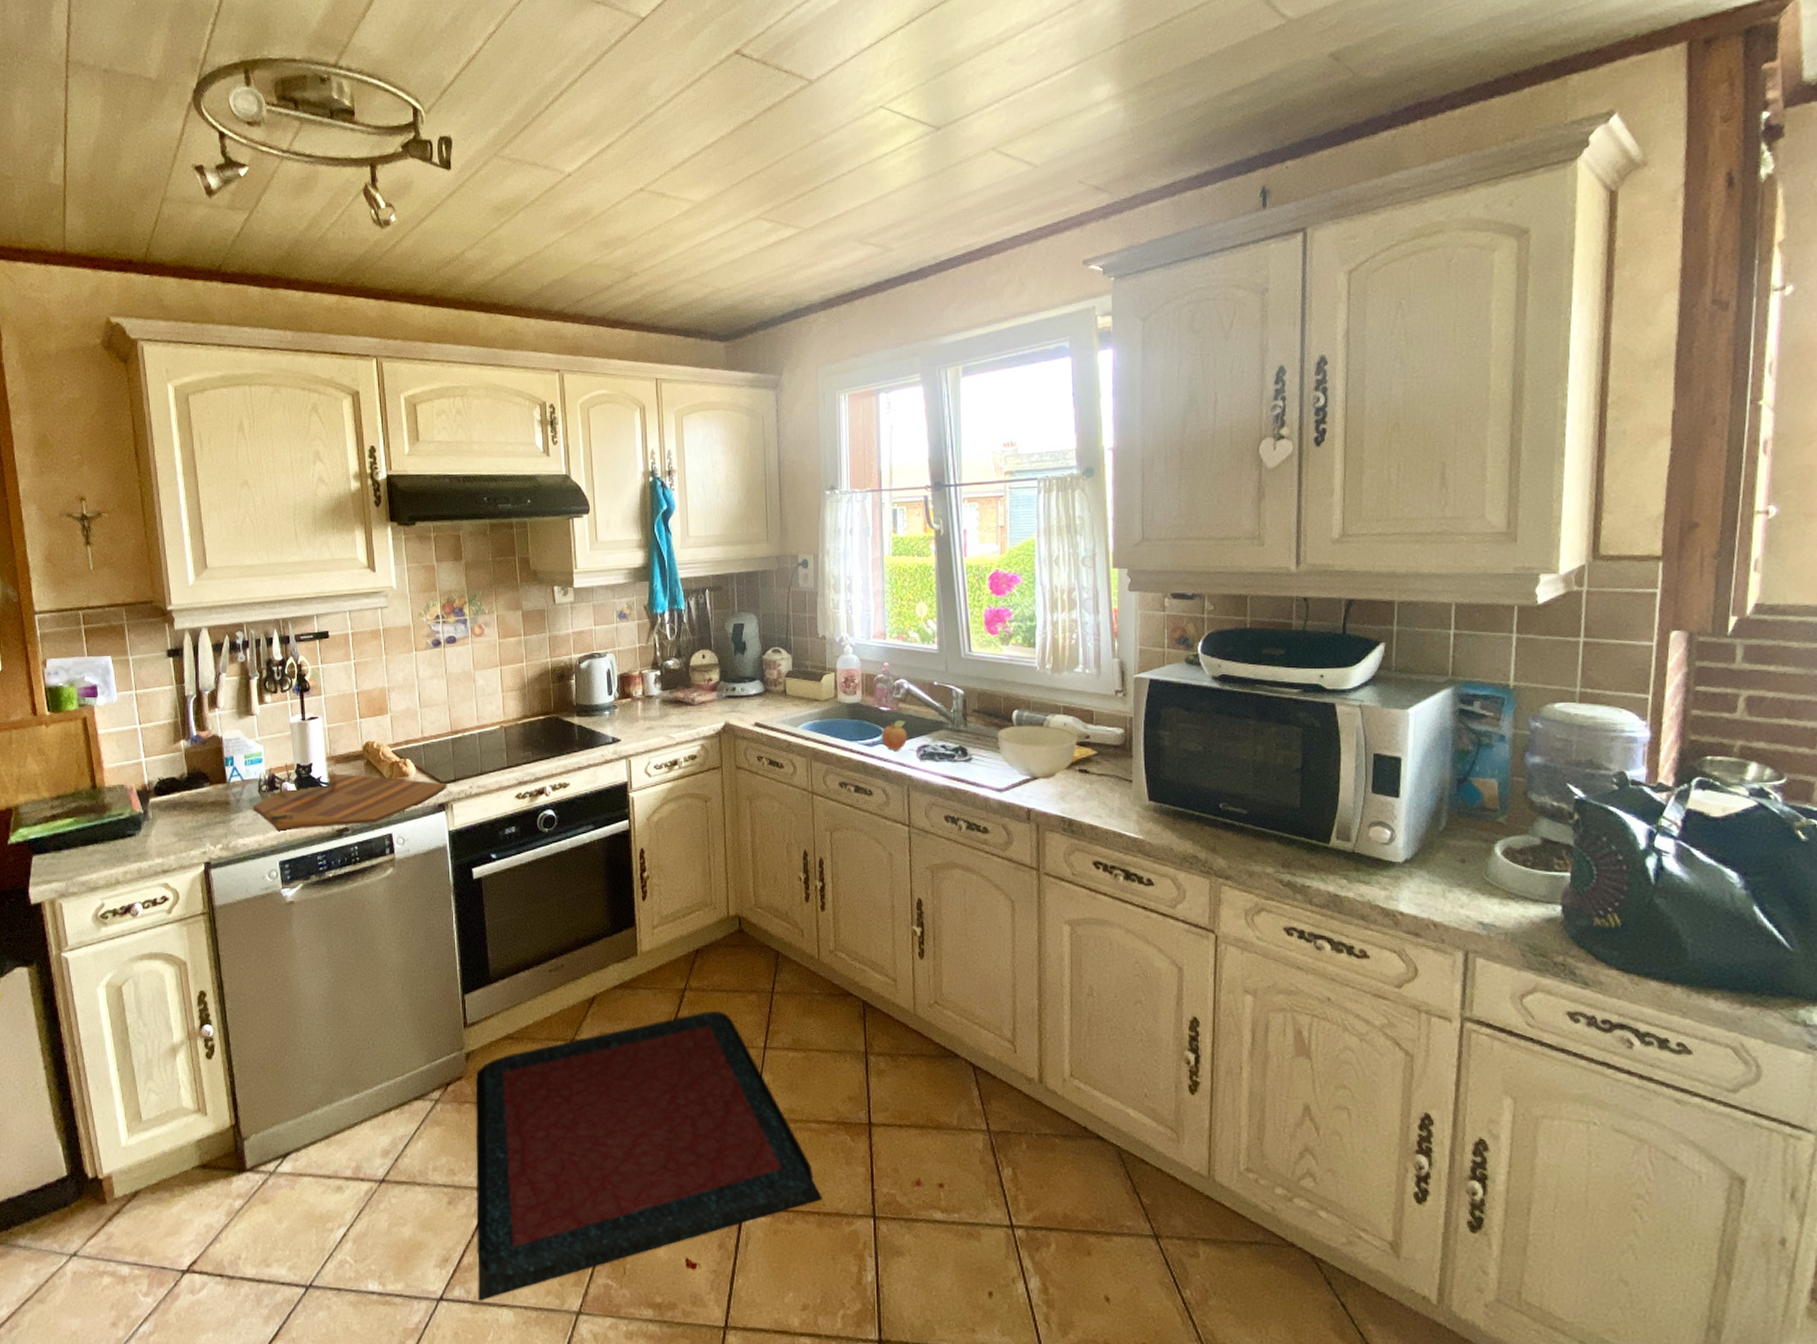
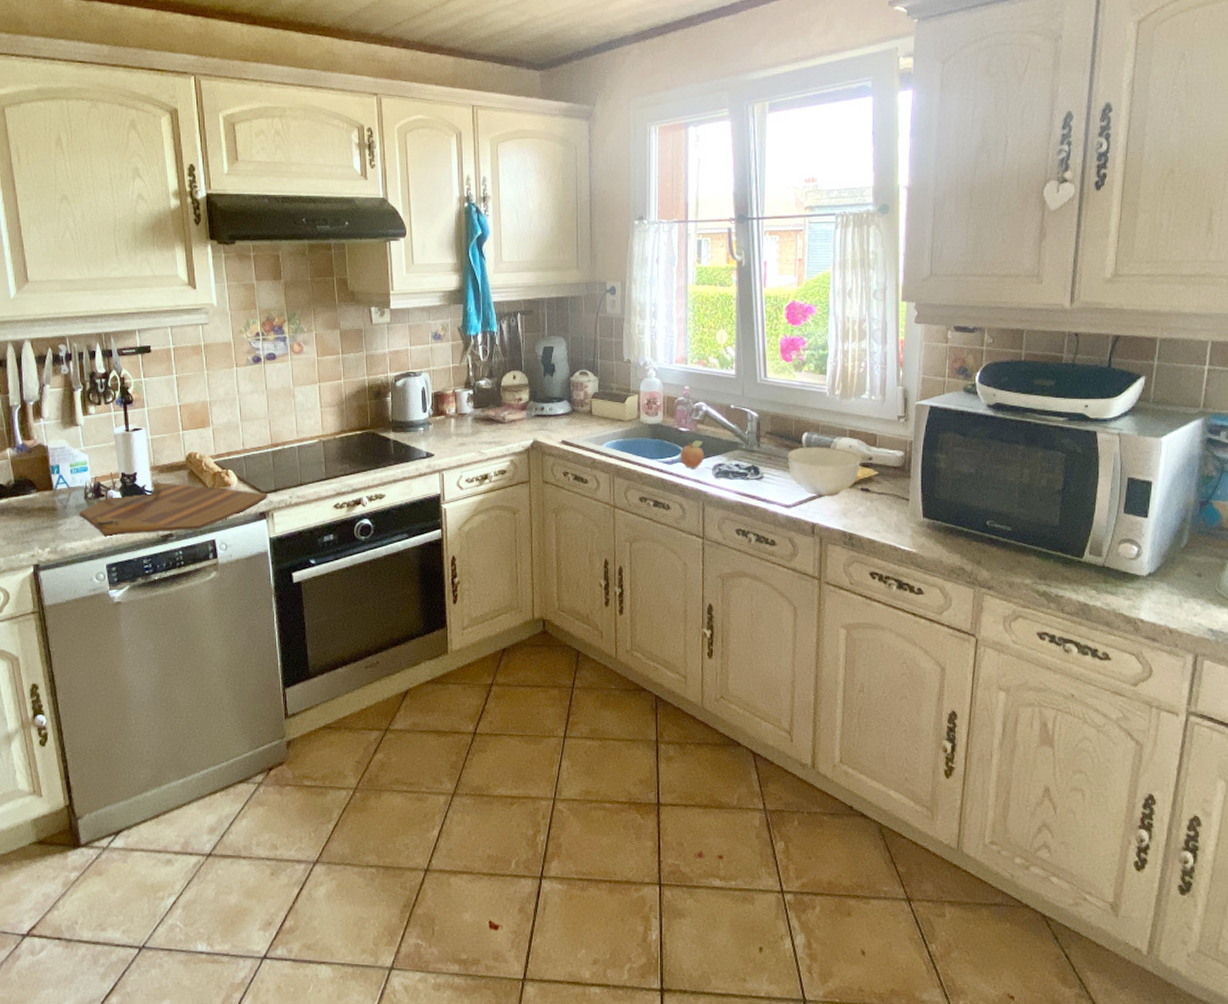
doormat: present [475,1012,823,1300] -> none [296,704,614,958]

